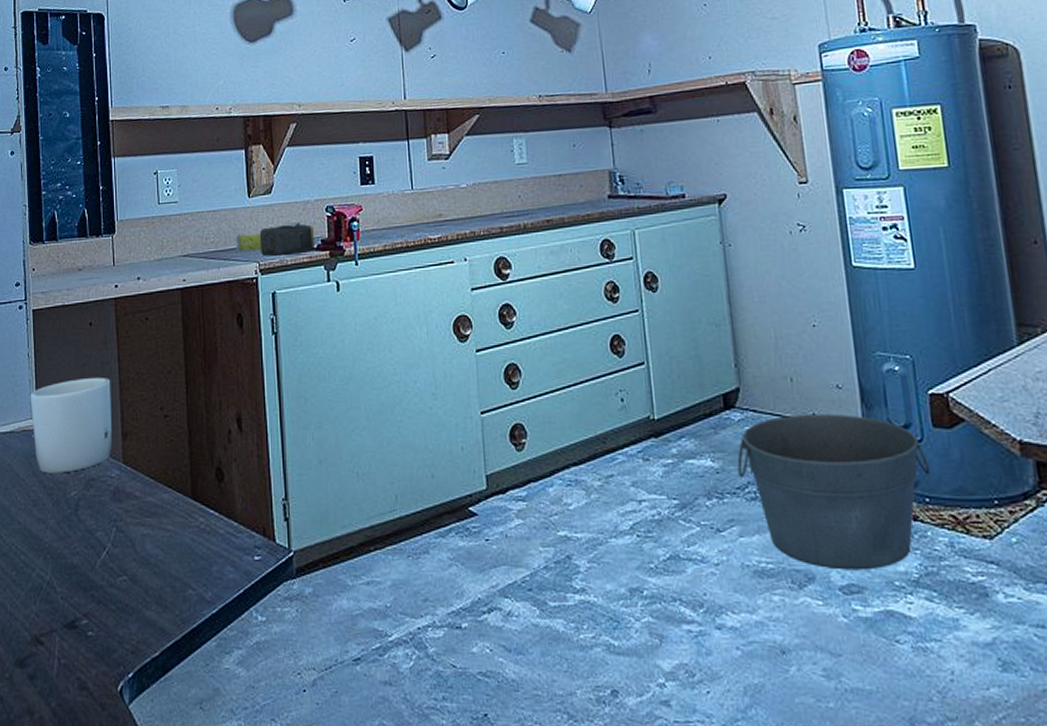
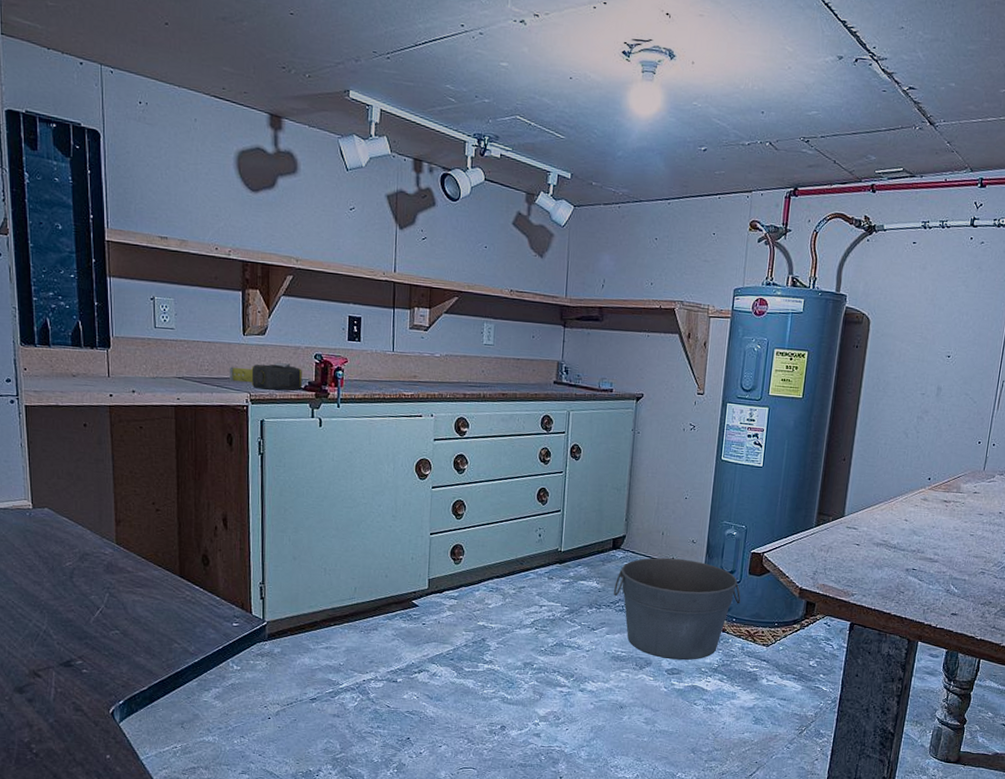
mug: present [30,377,113,474] -> none [24,470,106,547]

